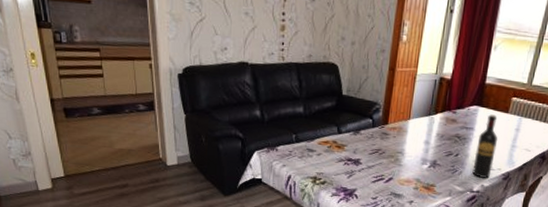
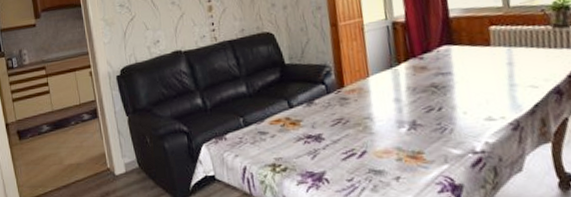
wine bottle: present [472,114,498,178] -> none [460,51,493,133]

